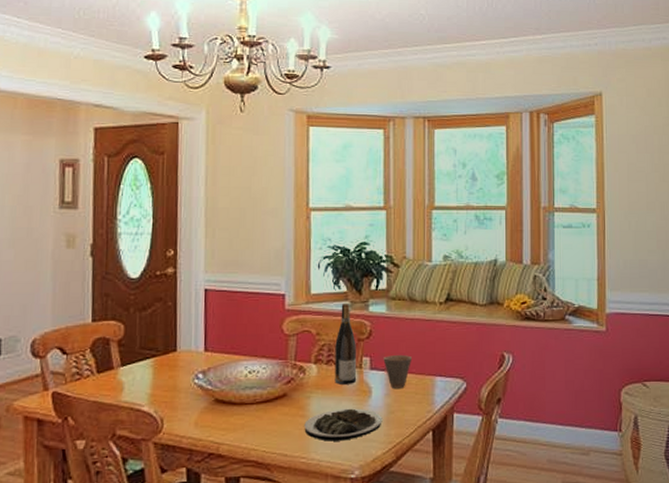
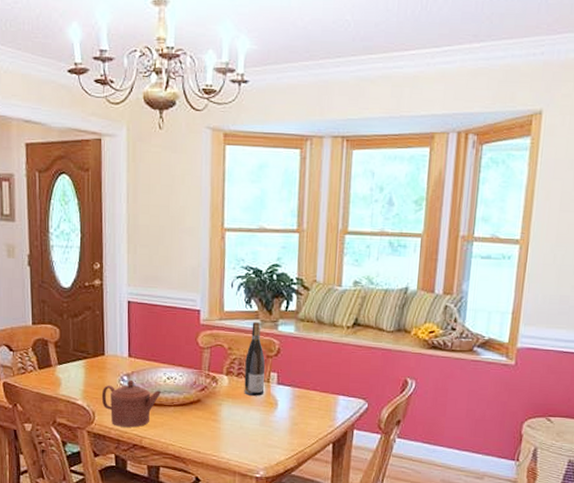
teapot: none [171,377,243,434] -> present [101,379,162,428]
plate: present [304,408,383,441] -> none [216,417,287,445]
cup: present [383,354,412,388] -> none [290,372,317,403]

